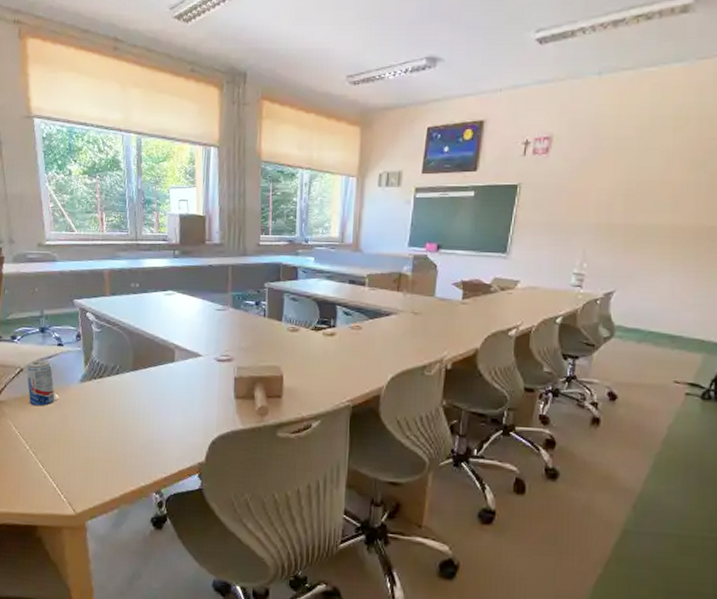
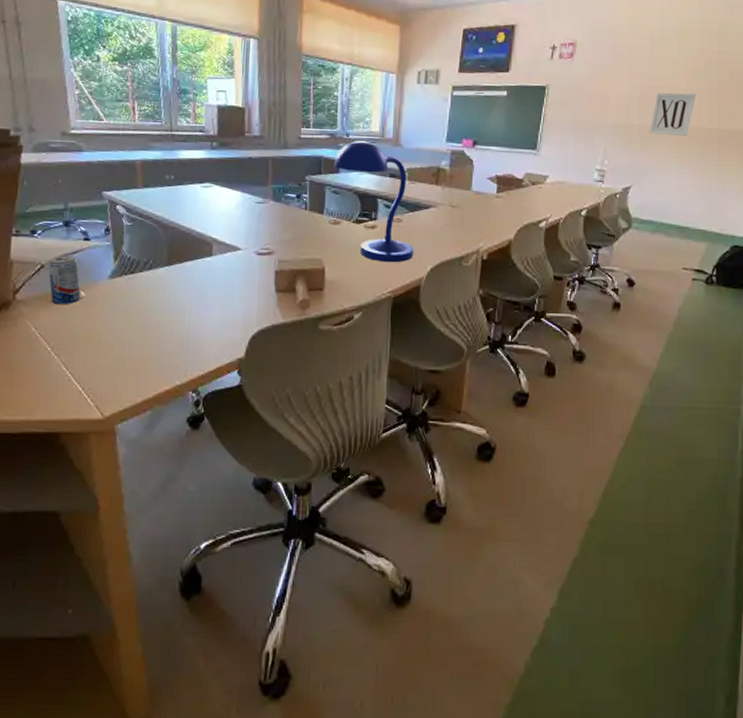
desk lamp: none [292,246,374,371] -> present [334,140,414,263]
wall art: none [635,187,692,235] -> present [649,92,696,136]

